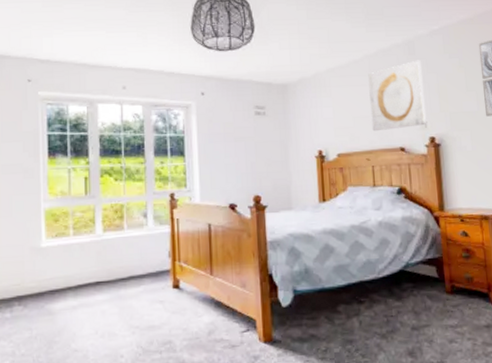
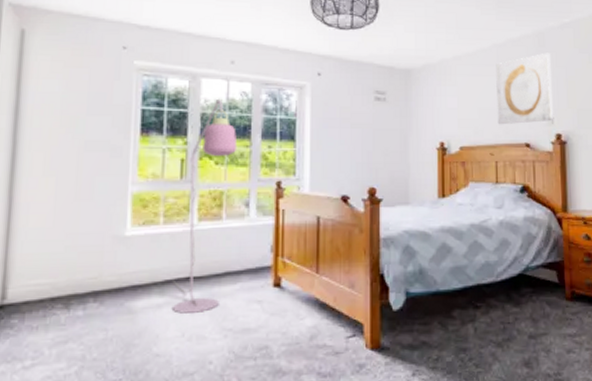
floor lamp: none [84,121,133,314] -> present [172,98,238,314]

